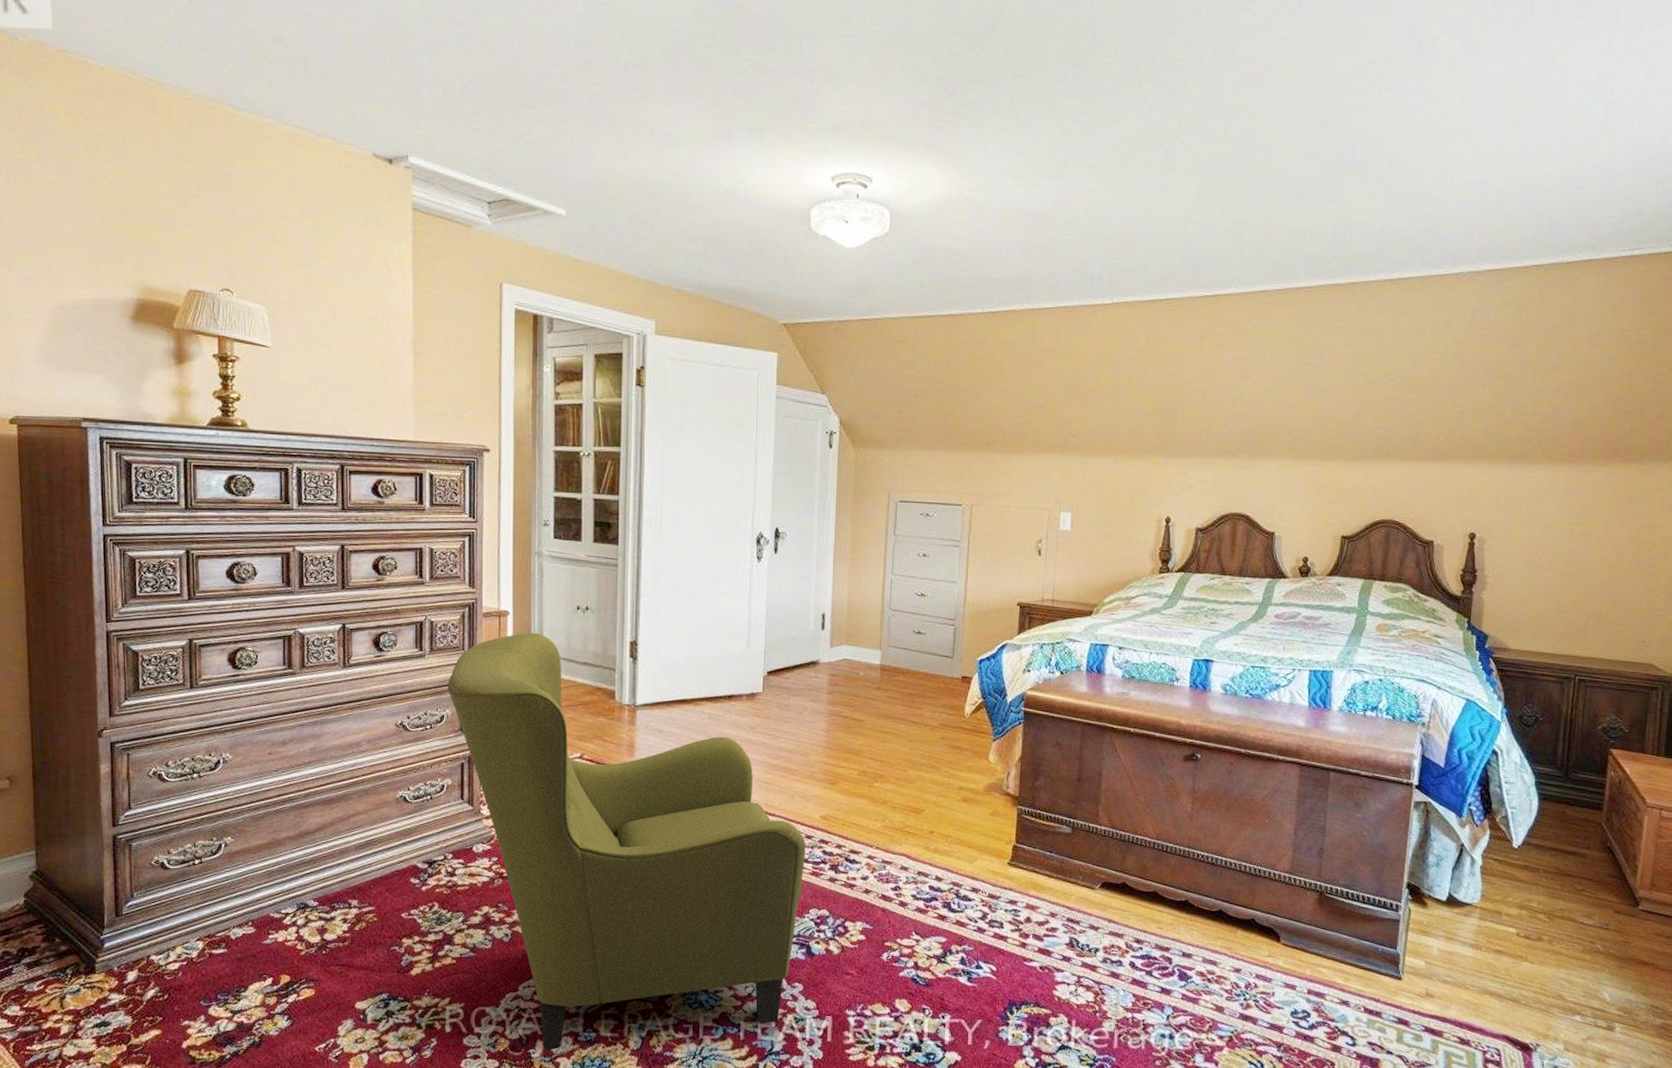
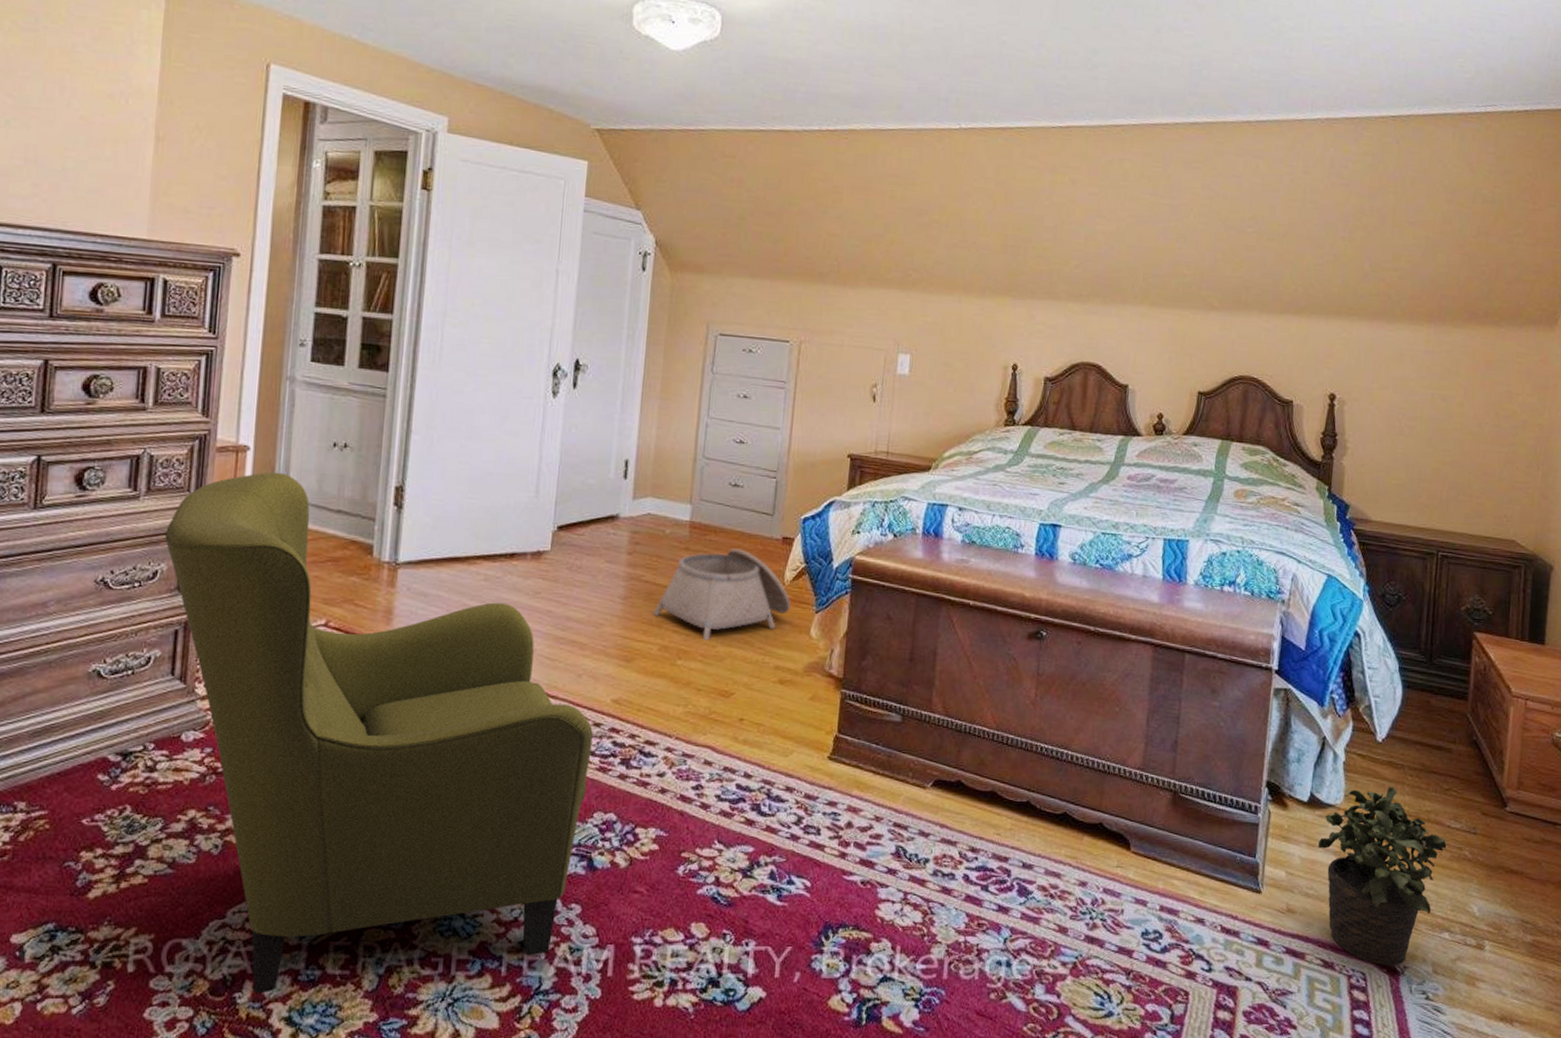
basket: none [852,687,971,766] -> present [653,548,791,640]
potted plant: none [1455,887,1580,1044] -> present [1317,786,1447,966]

